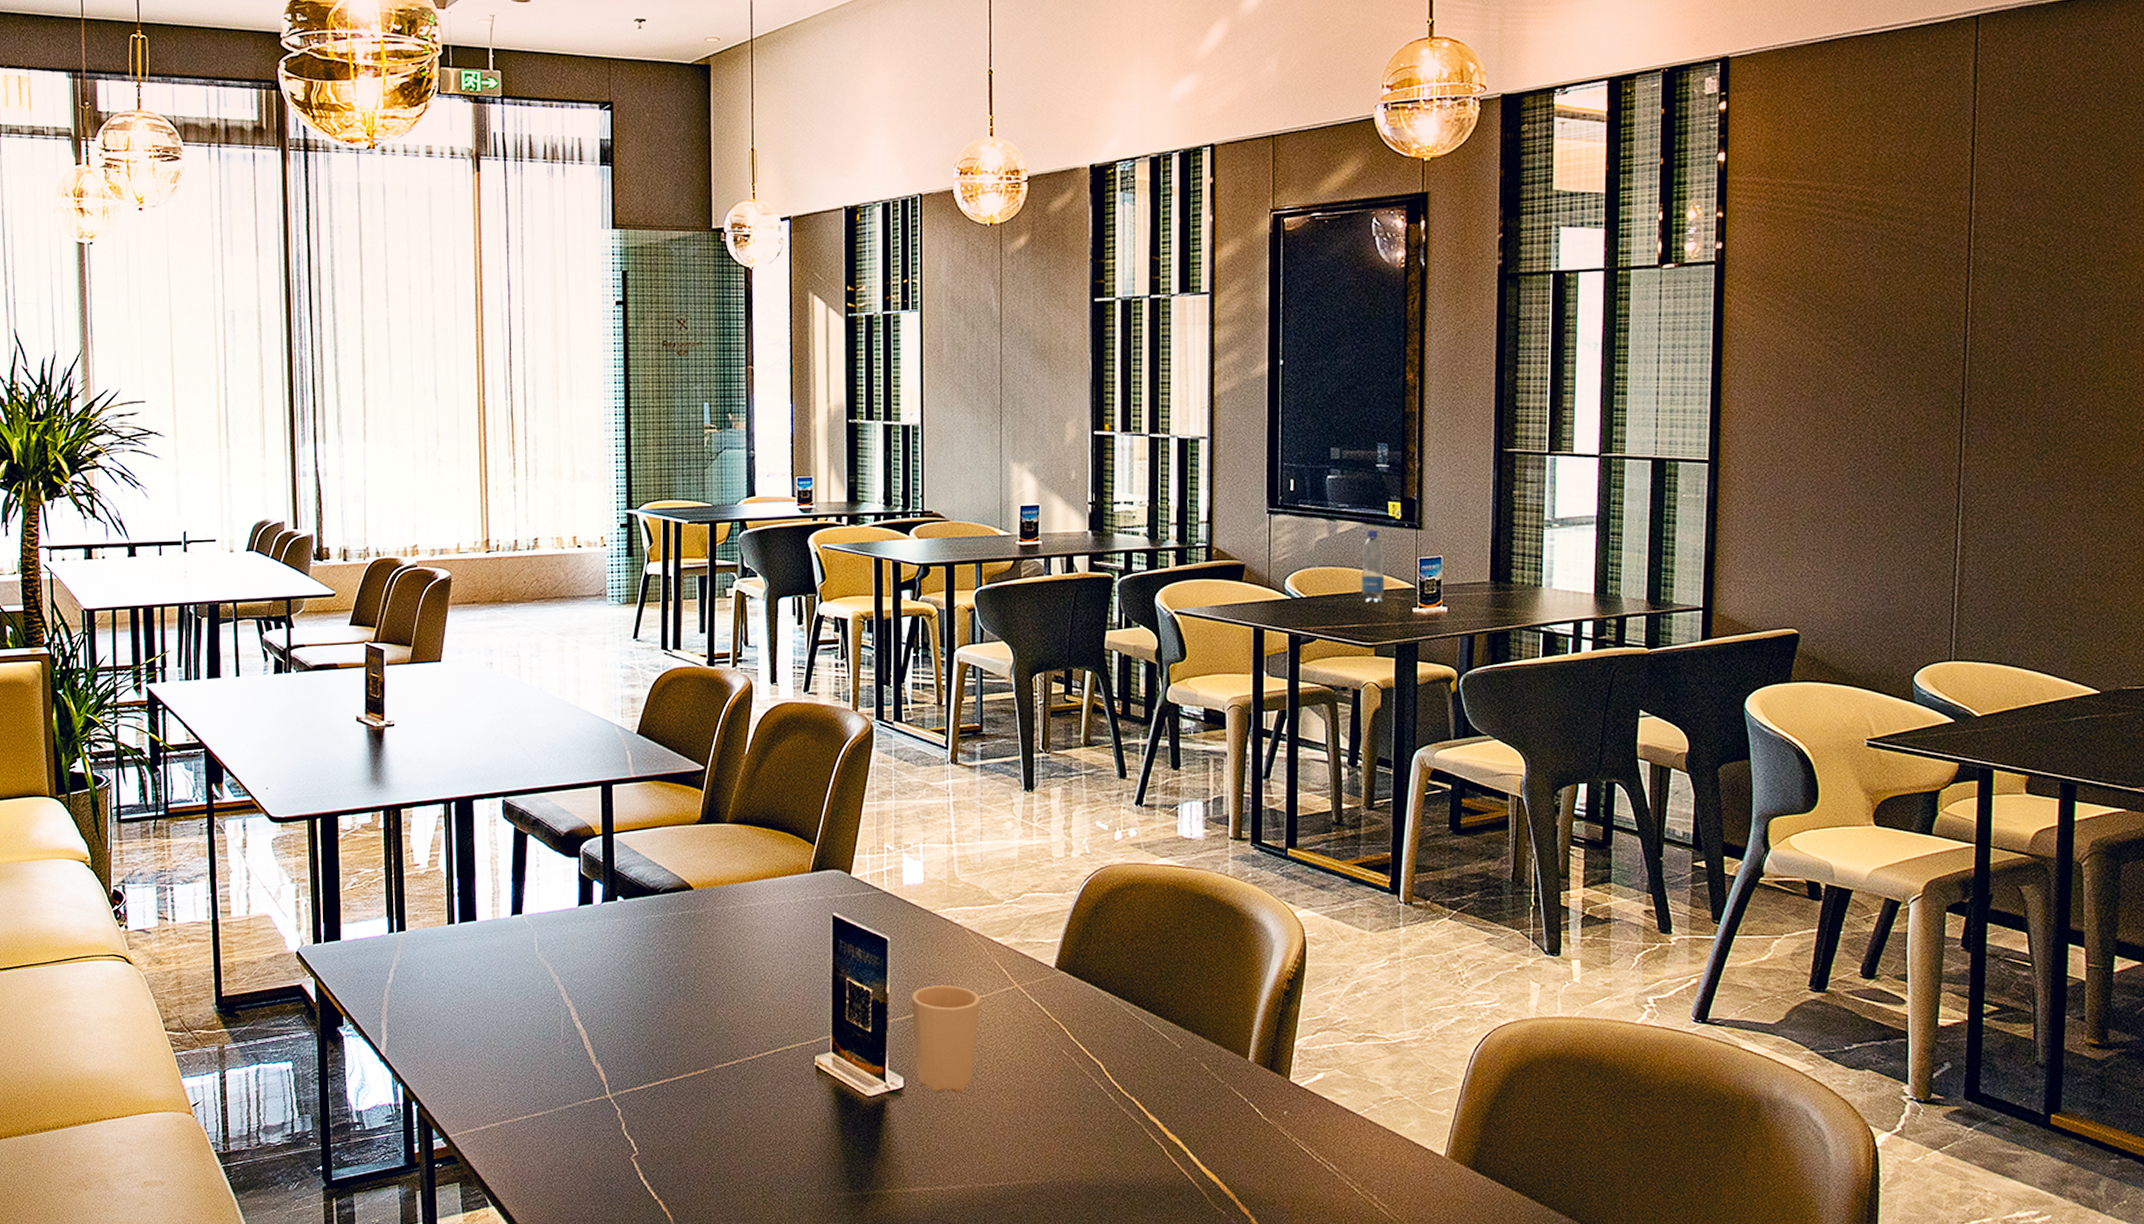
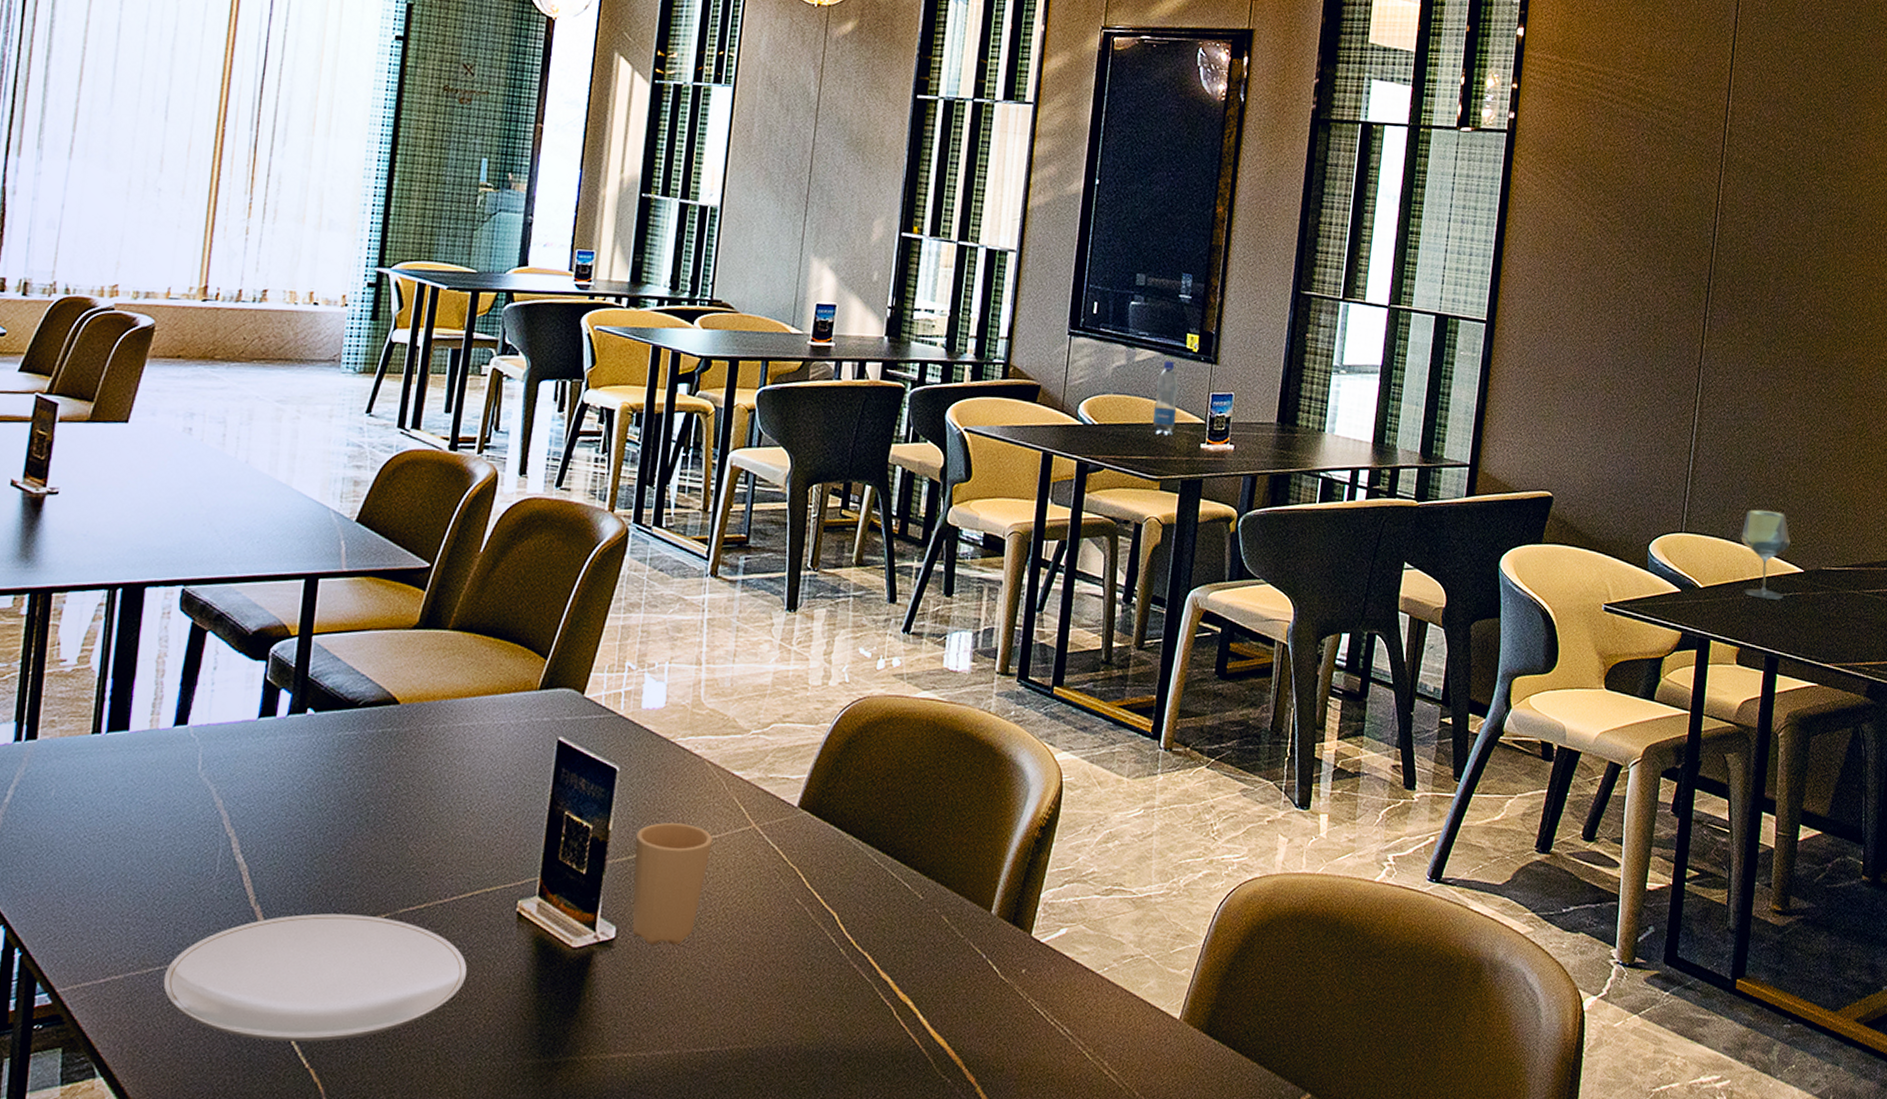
plate: none [531,1070,780,1178] -> present [163,913,468,1042]
wine glass: none [2021,631,2082,724] -> present [1741,509,1791,600]

